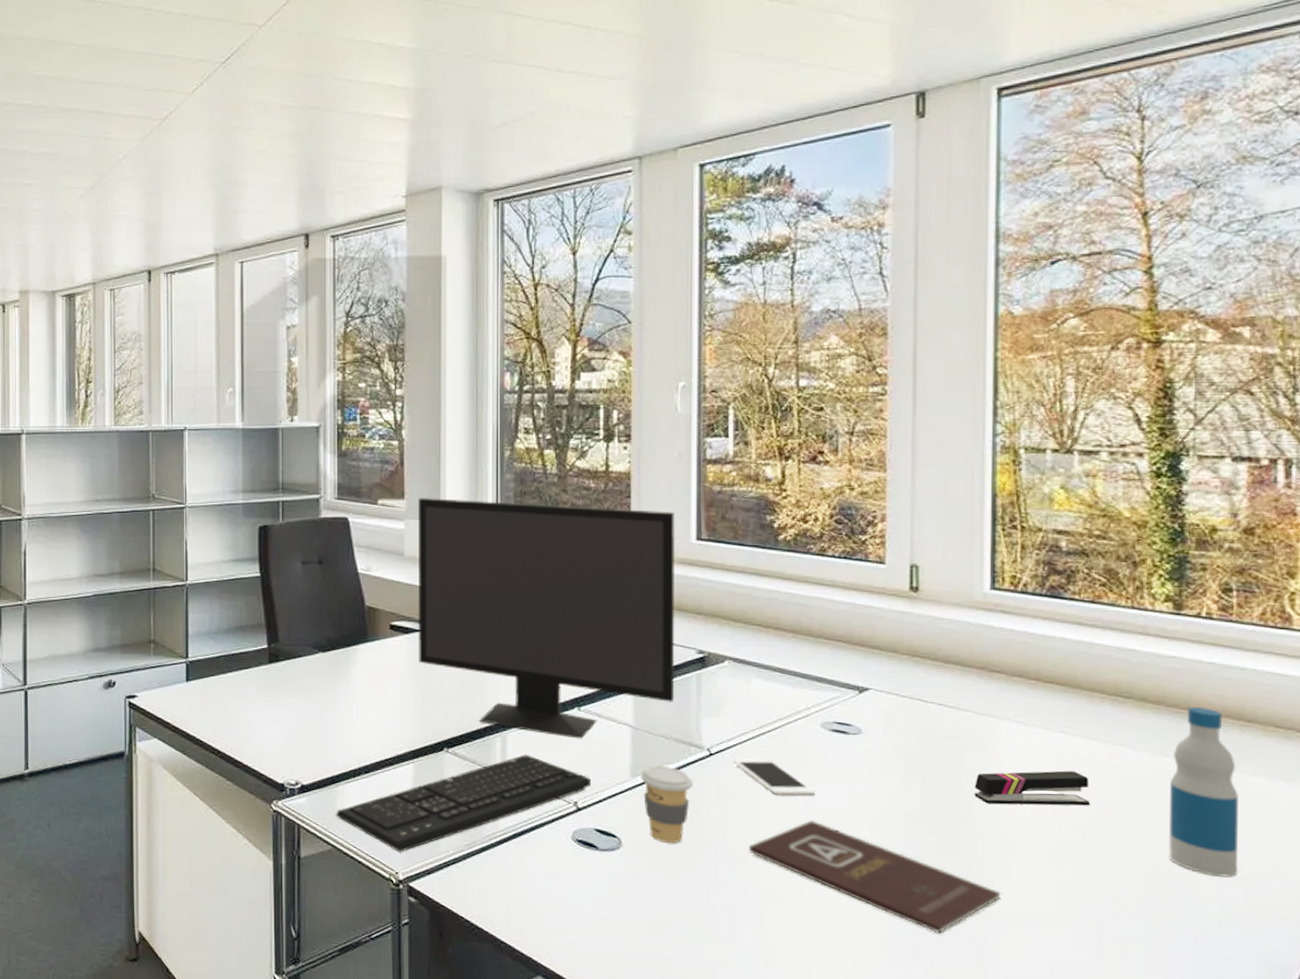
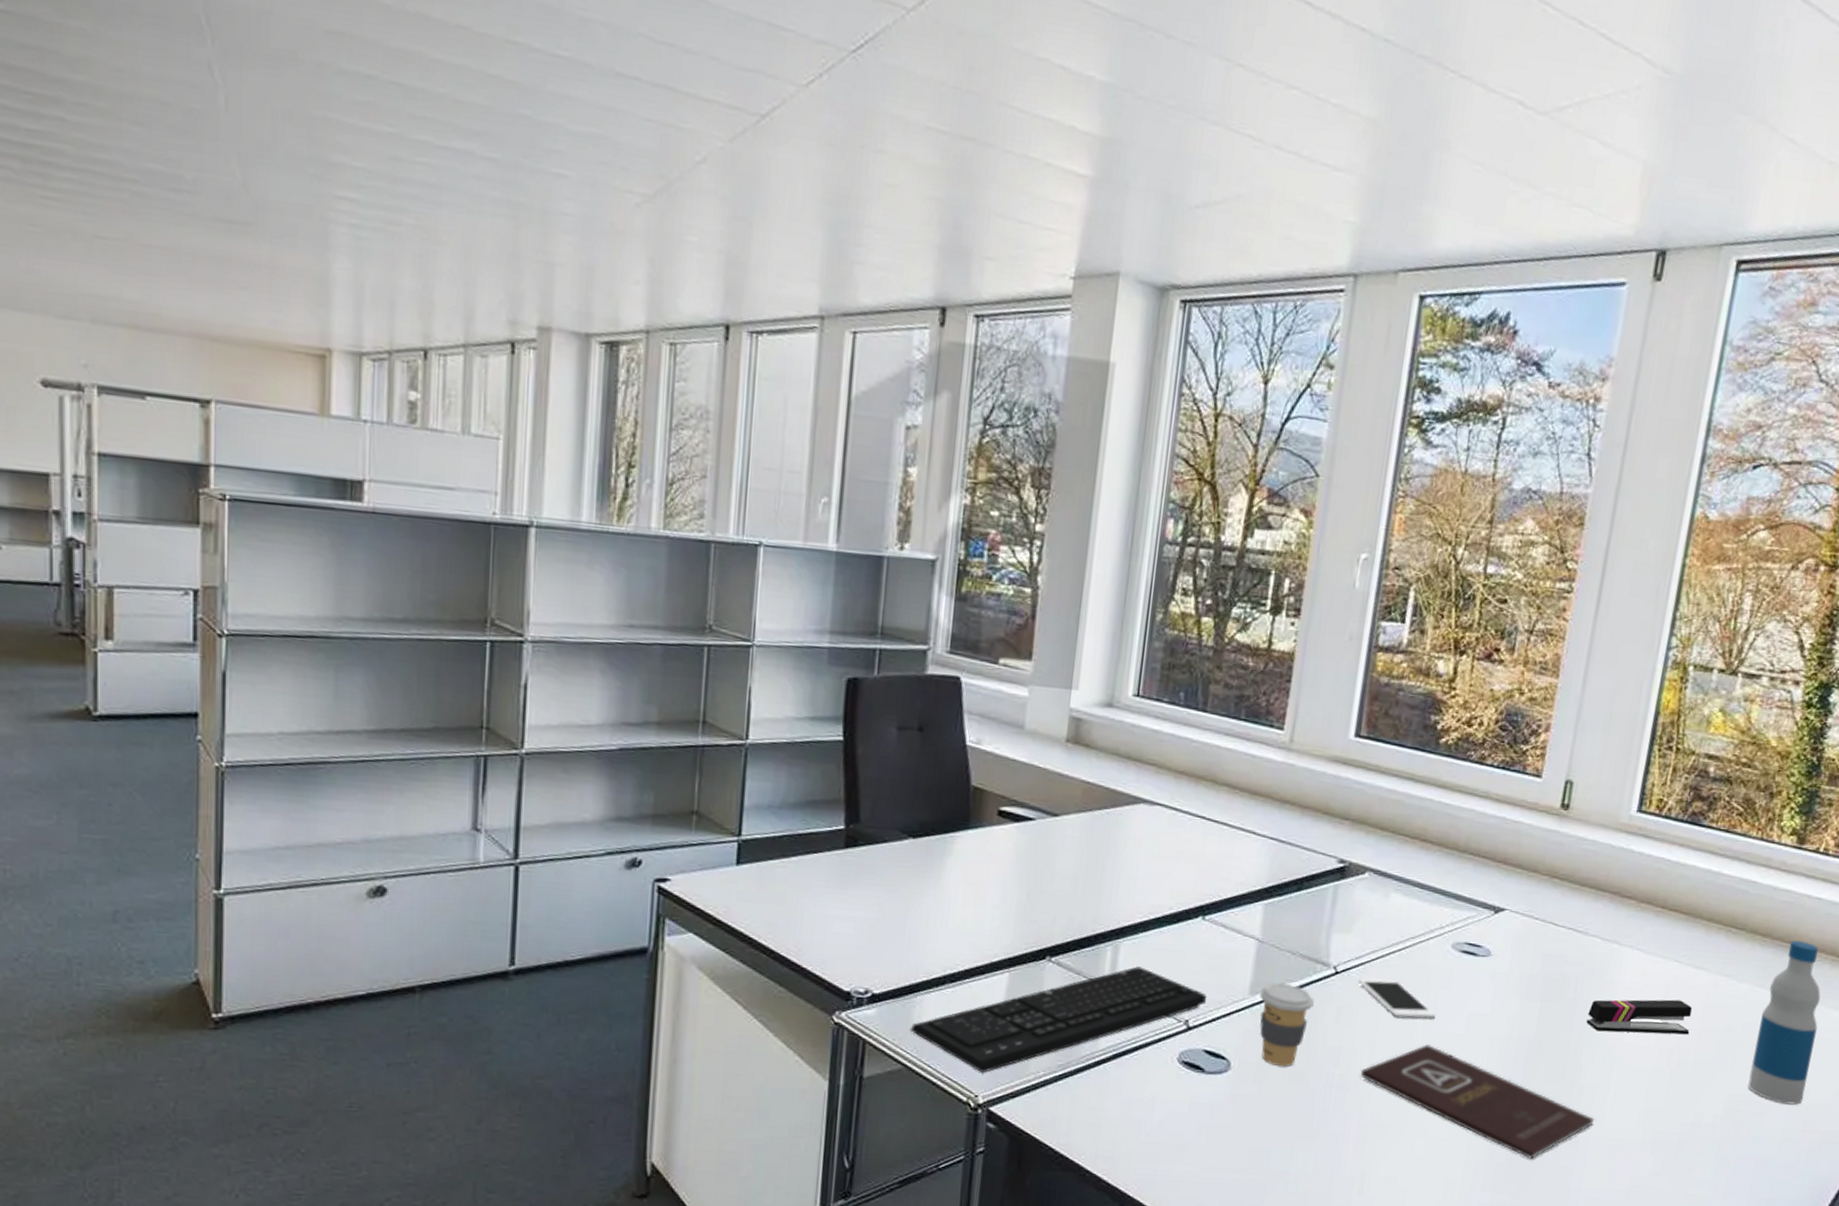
monitor: present [417,498,676,739] -> none [1027,661,1336,952]

